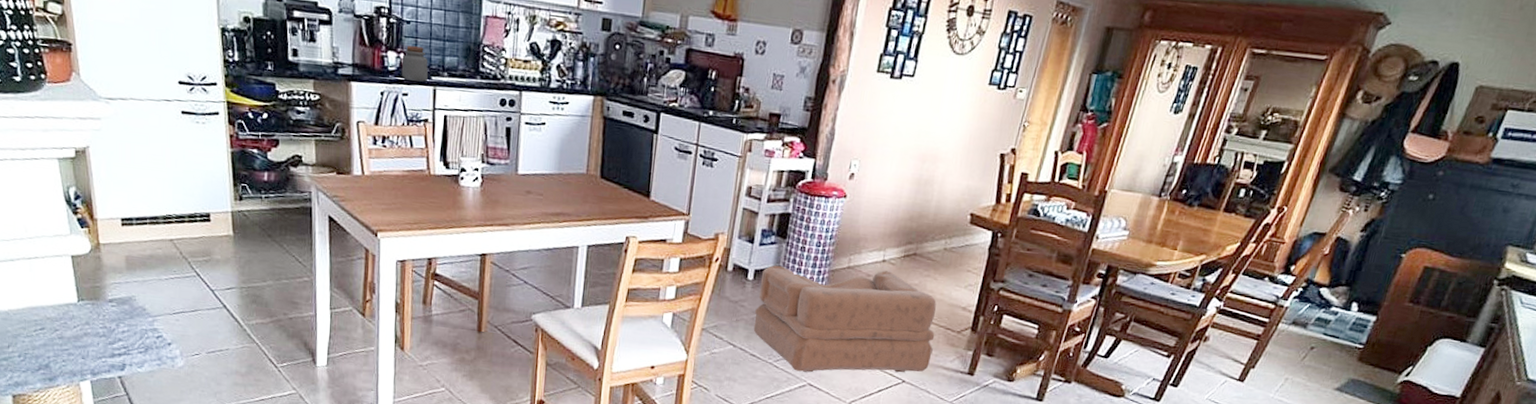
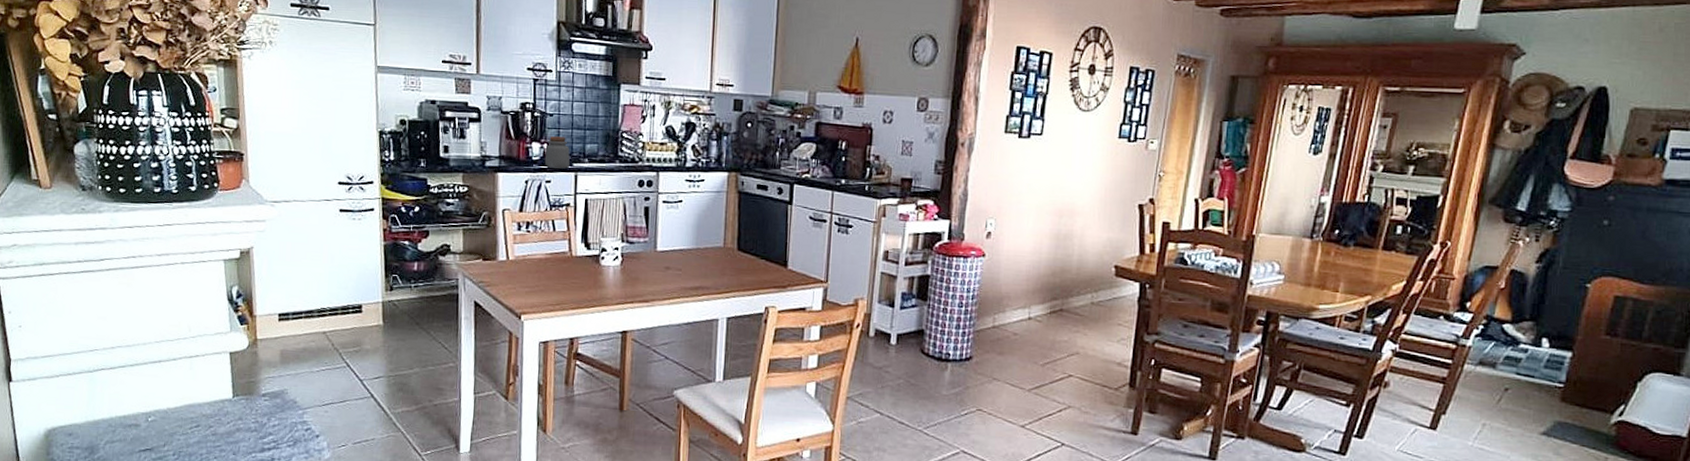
dog bed: present [753,265,937,373] -> none [899,328,1091,439]

